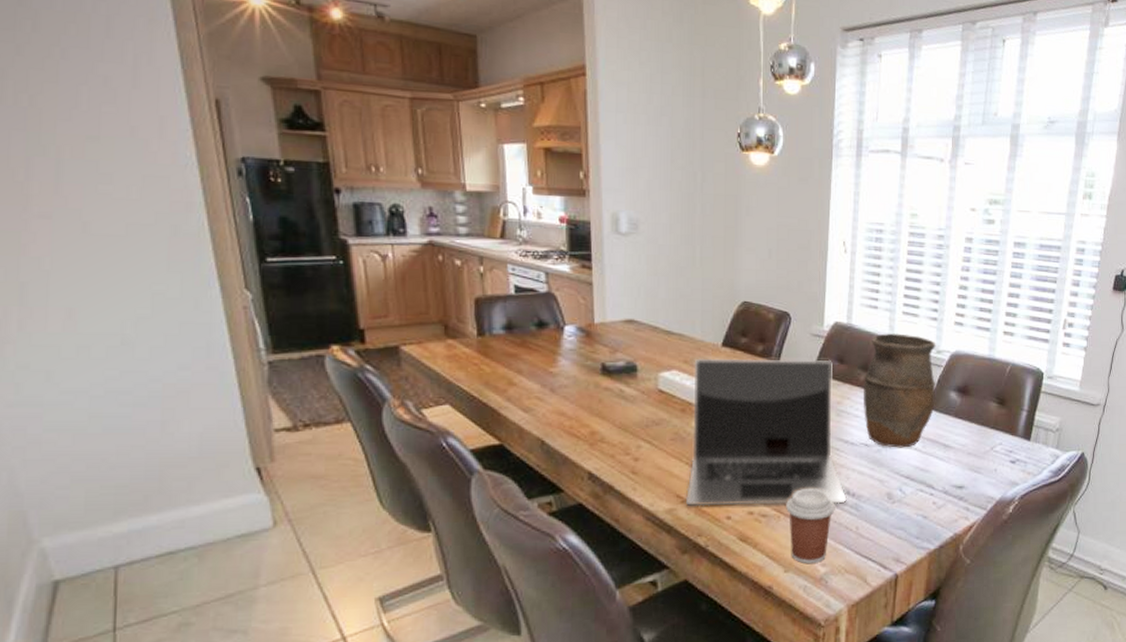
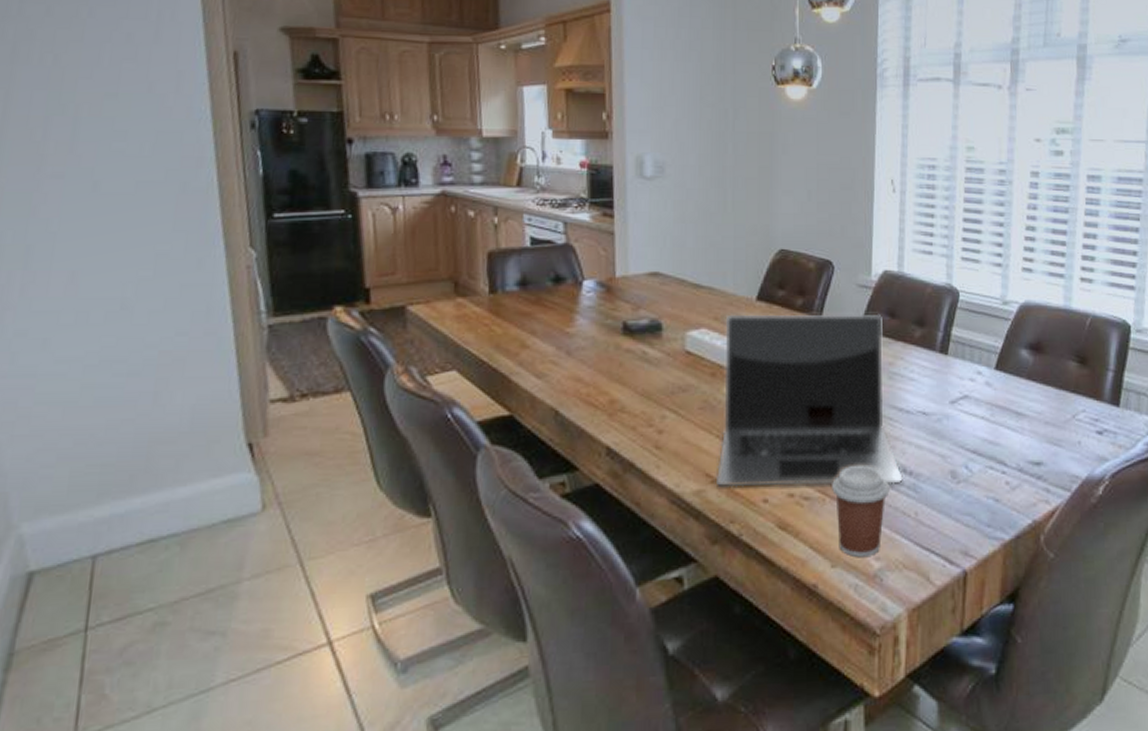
vase: present [863,333,936,448] -> none [918,282,1004,417]

